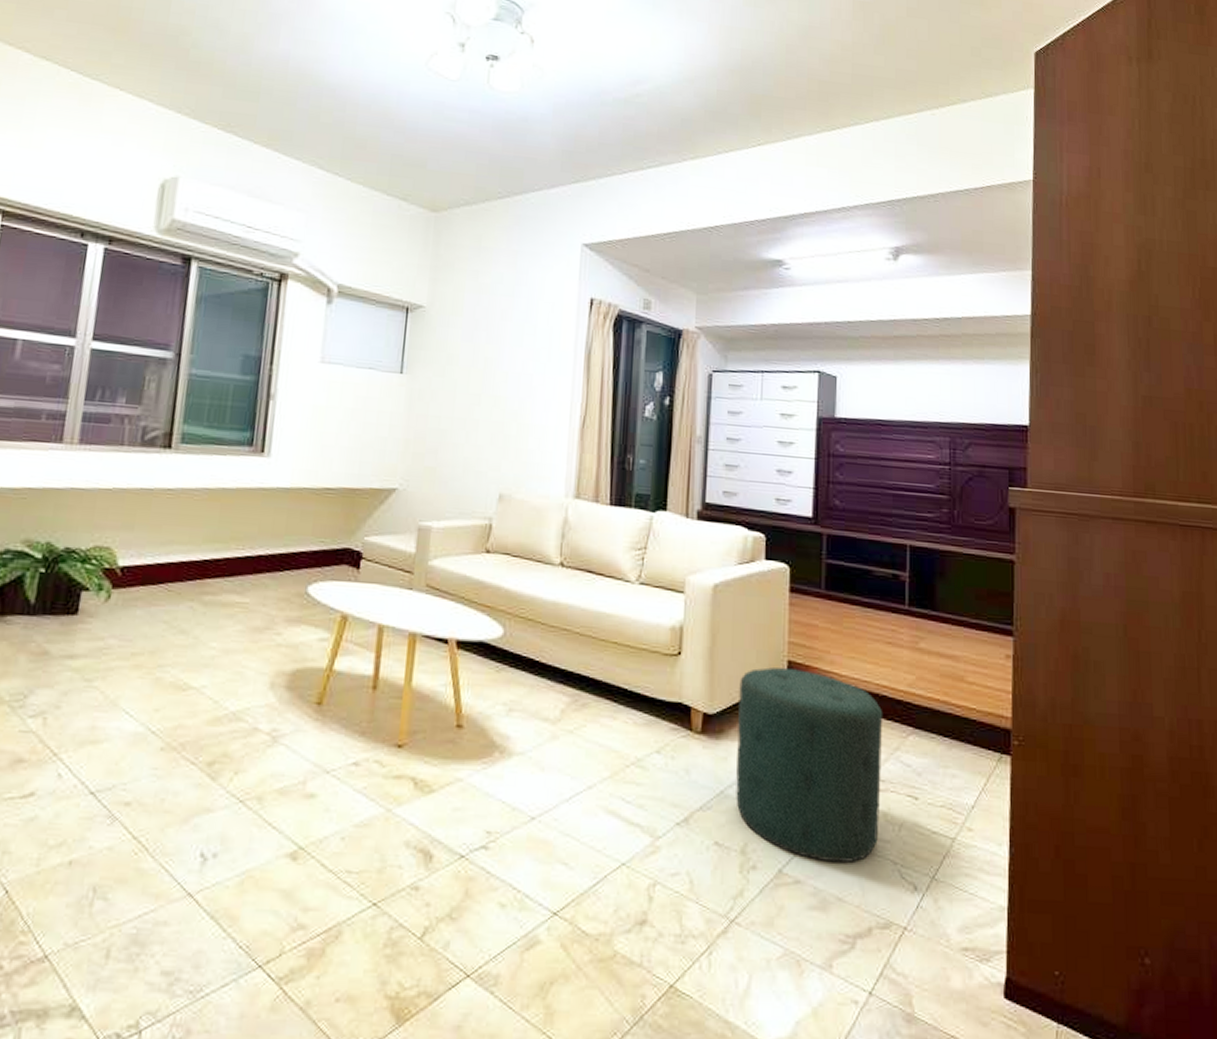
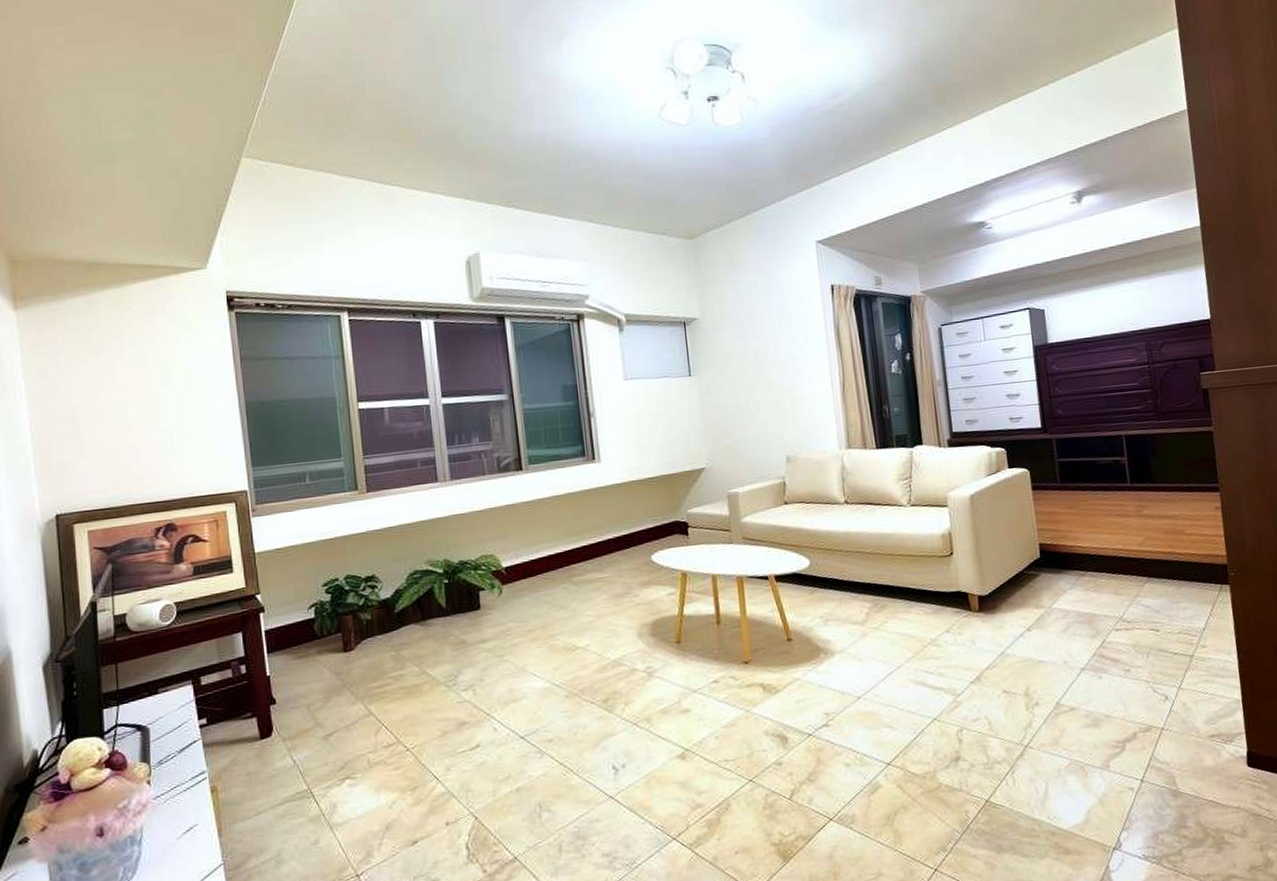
ottoman: present [736,667,883,864] -> none [1003,549,1132,691]

